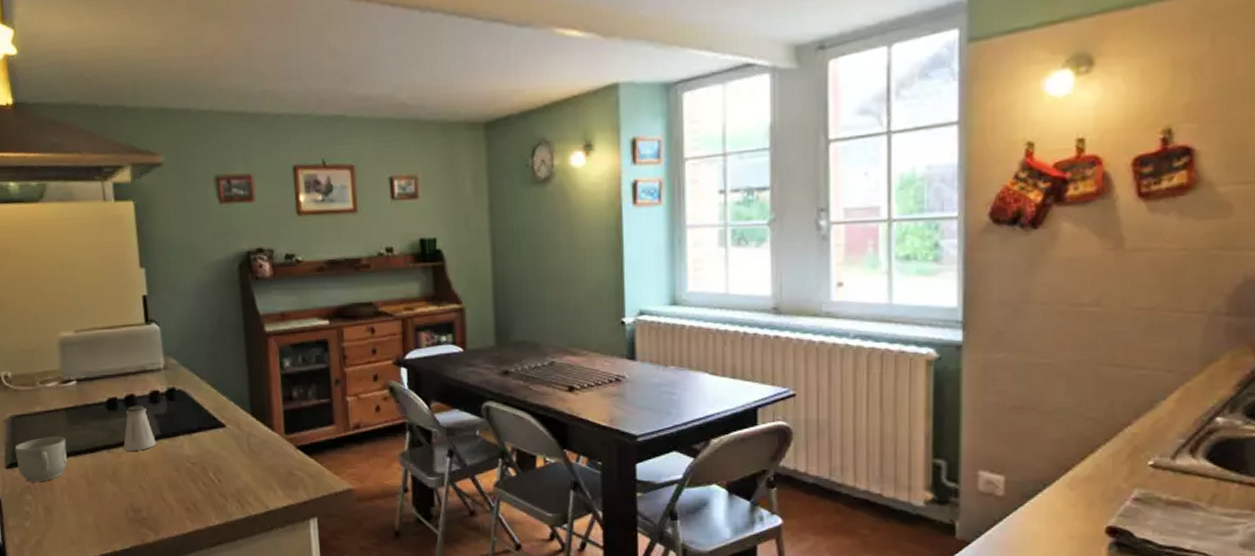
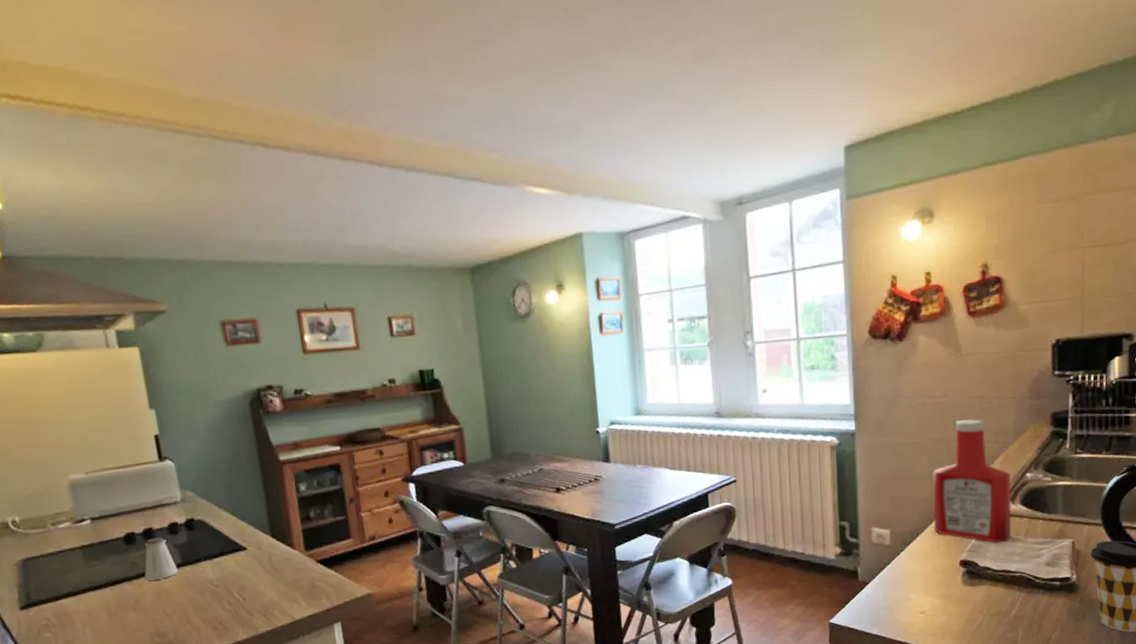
mug: present [14,437,67,482] -> none [28,574,87,621]
ketchup bottle: none [1069,338,1192,508] -> present [932,419,1011,543]

